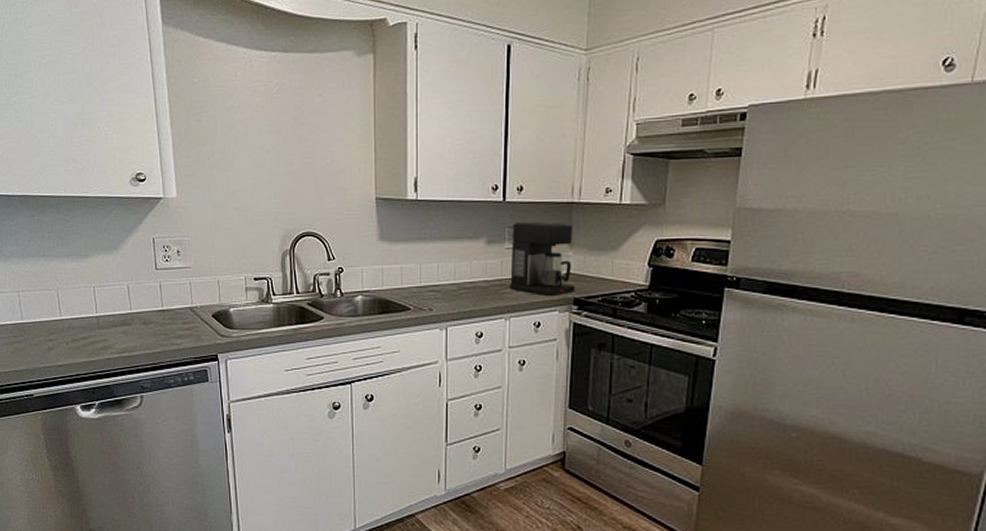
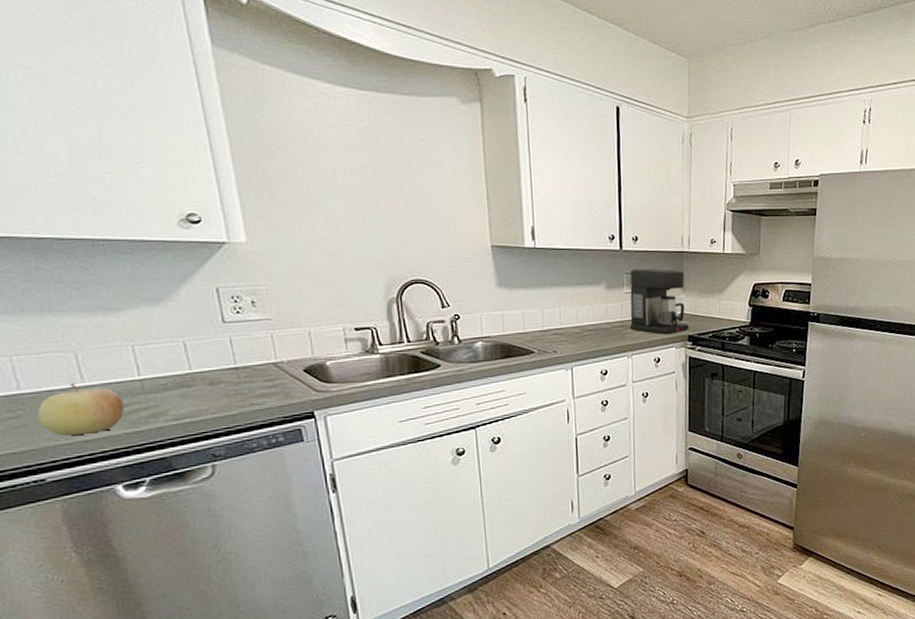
fruit: none [32,316,85,361] -> present [38,383,125,437]

